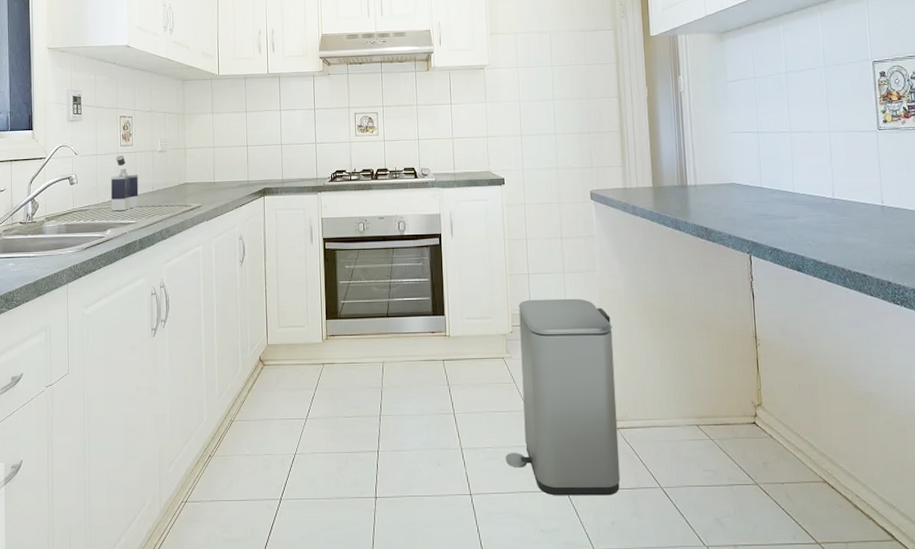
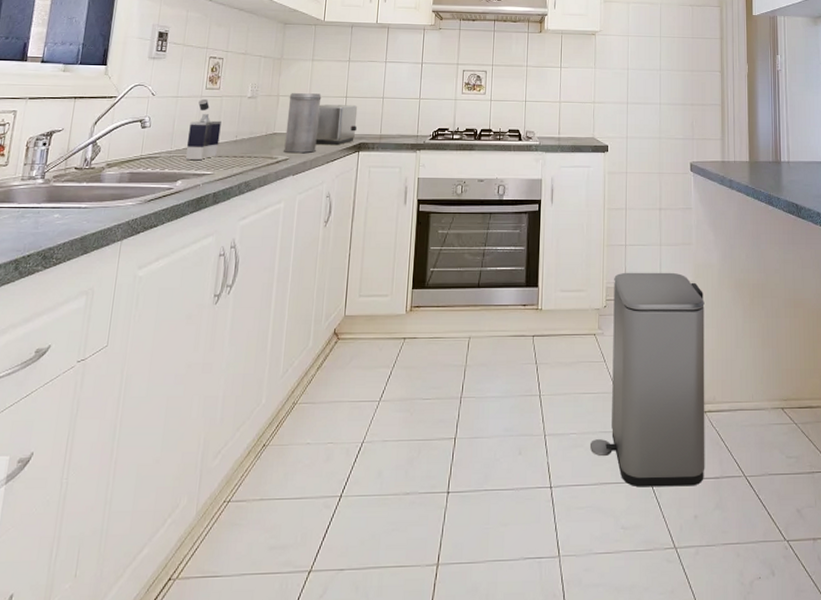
canister: none [195,144,225,201] -> present [284,93,322,154]
toaster: none [223,153,261,192] -> present [315,104,358,146]

